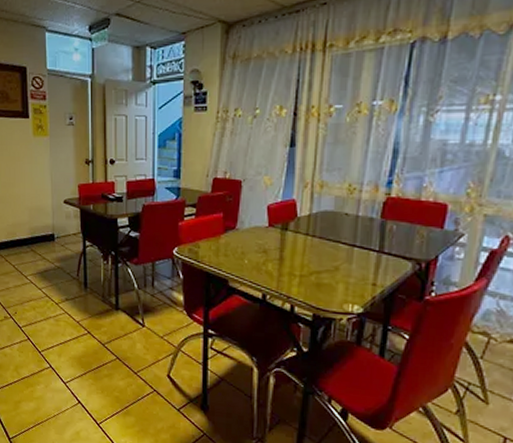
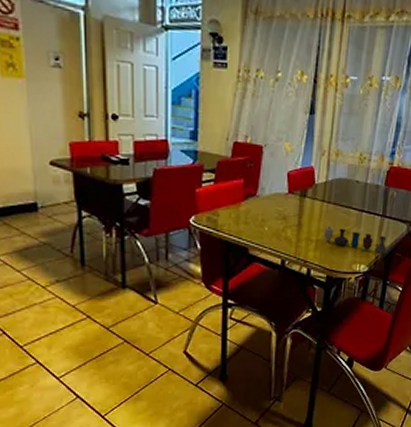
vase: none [308,261,387,294] -> present [323,226,387,253]

